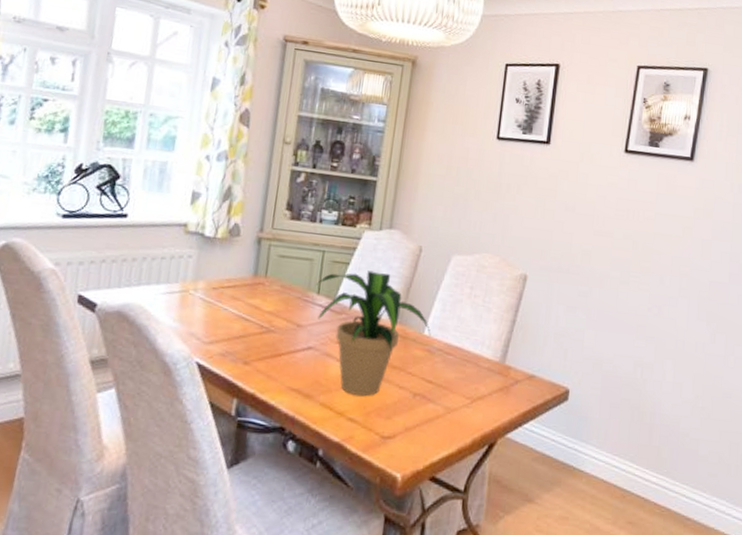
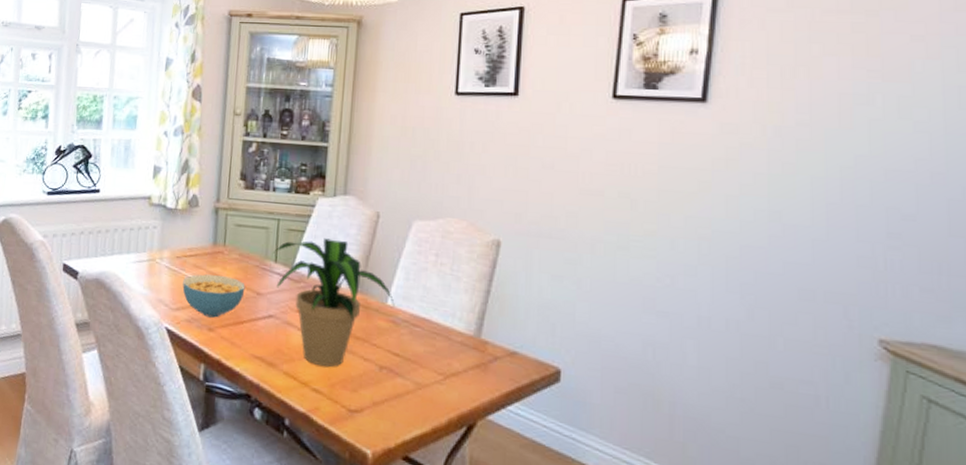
cereal bowl: none [217,306,286,351] -> present [182,274,245,318]

